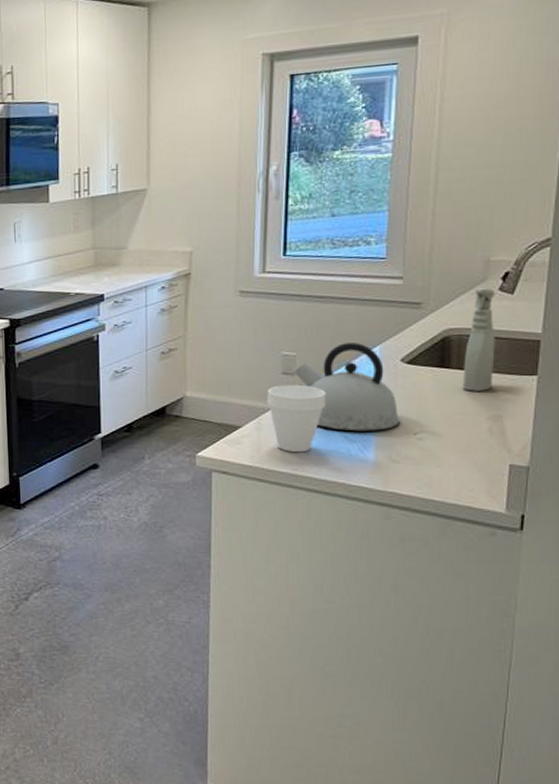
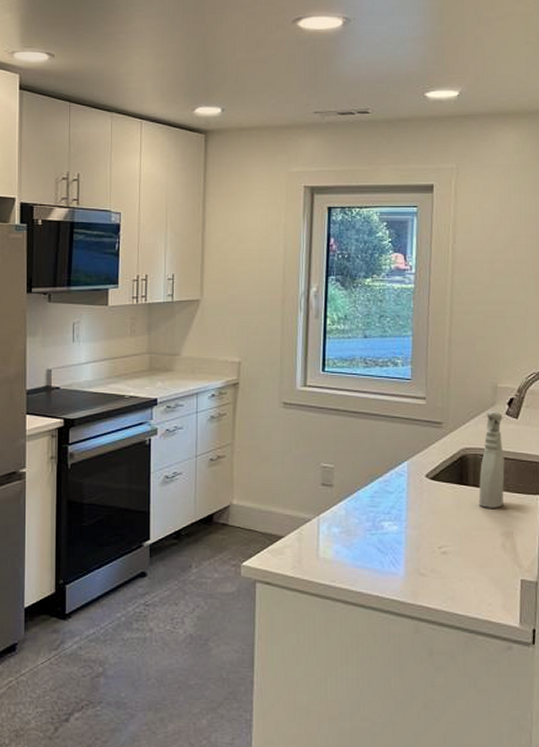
cup: present [267,384,326,453] -> none [307,496,361,564]
kettle: present [294,343,400,431] -> none [332,457,426,544]

